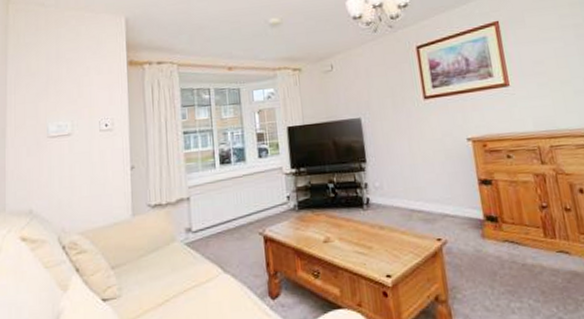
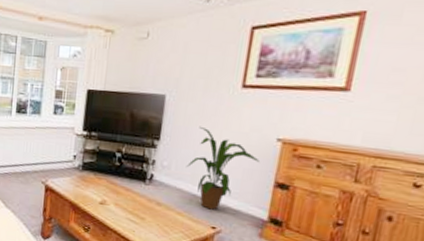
house plant: none [396,141,459,222] -> present [186,126,260,210]

